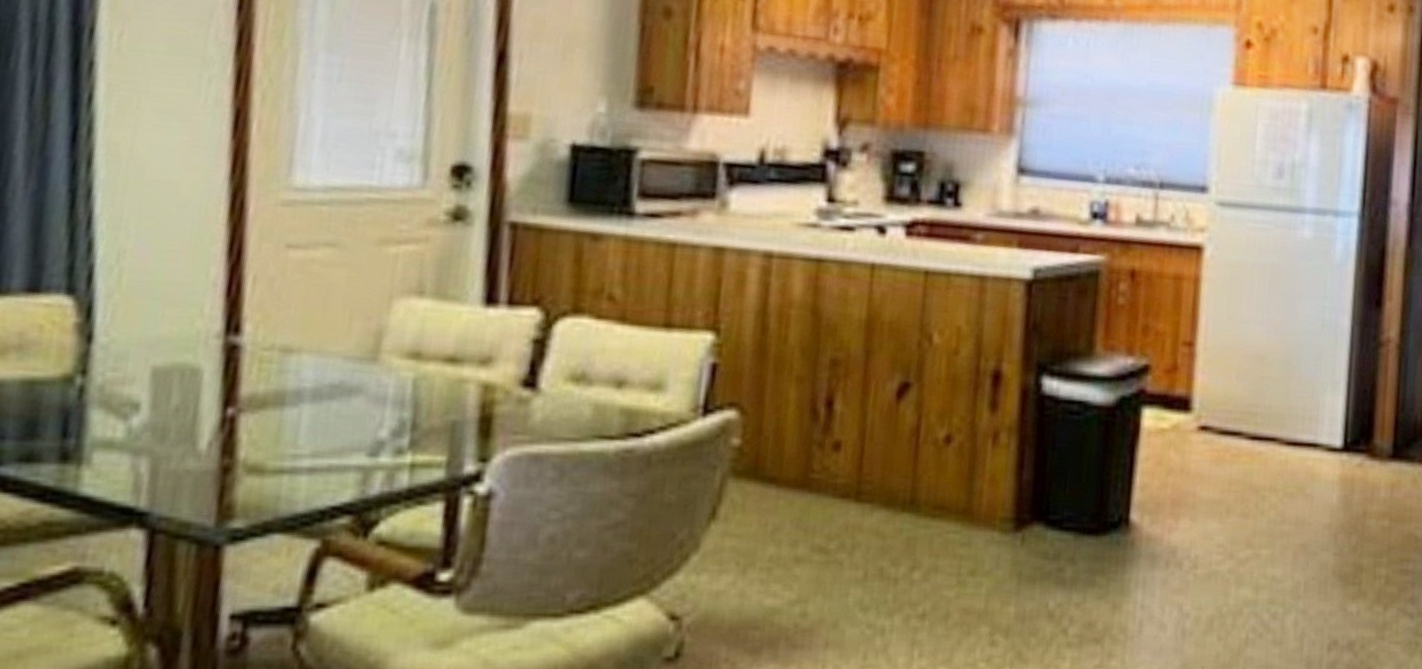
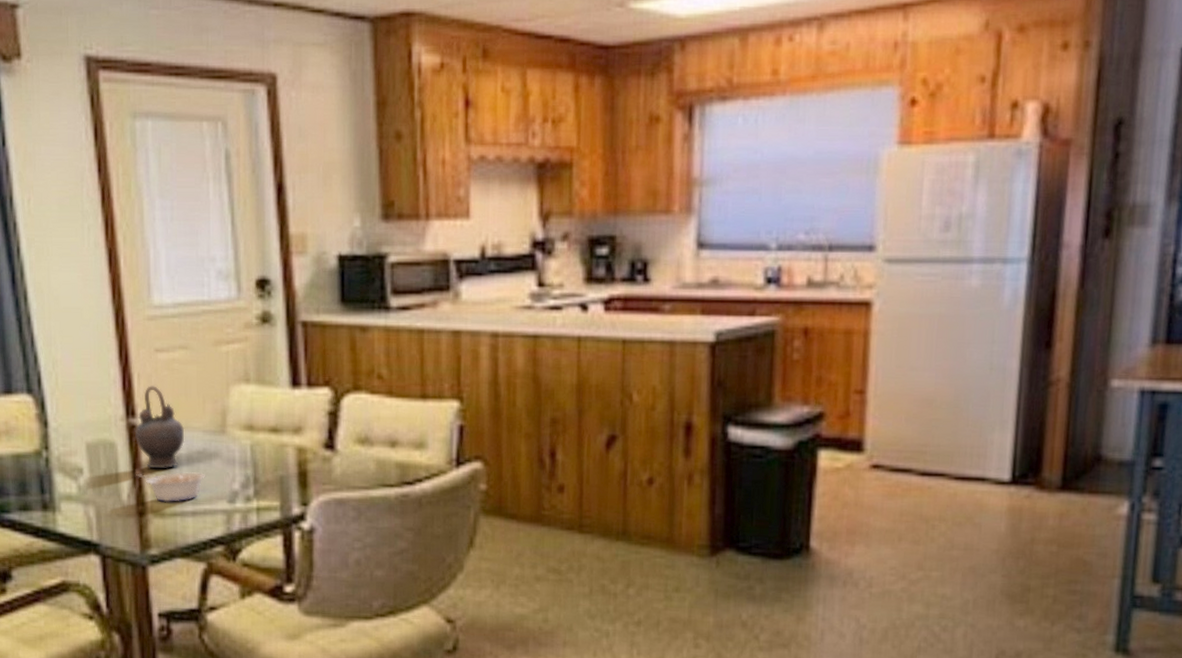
legume: none [227,412,338,454] -> present [136,472,205,502]
teapot: none [233,292,316,408] -> present [134,385,185,469]

